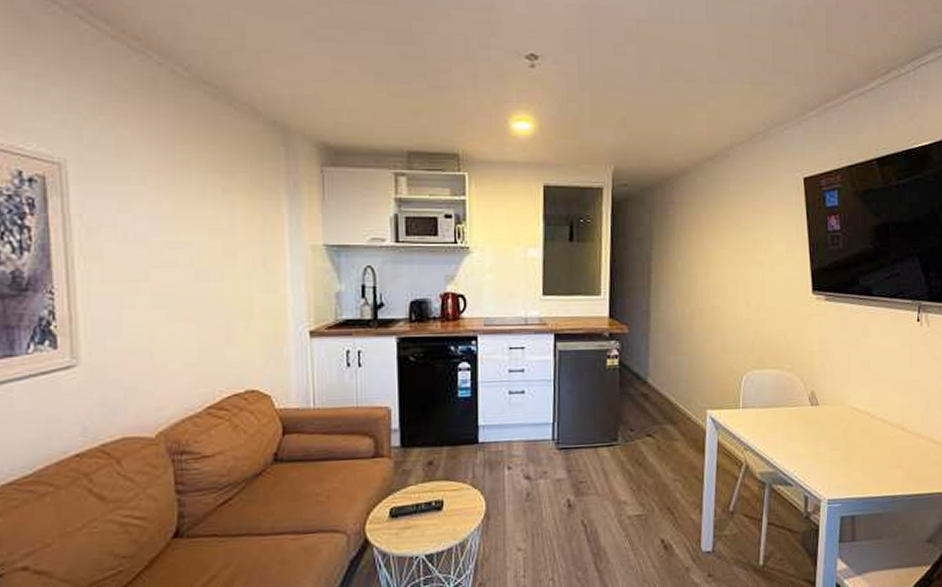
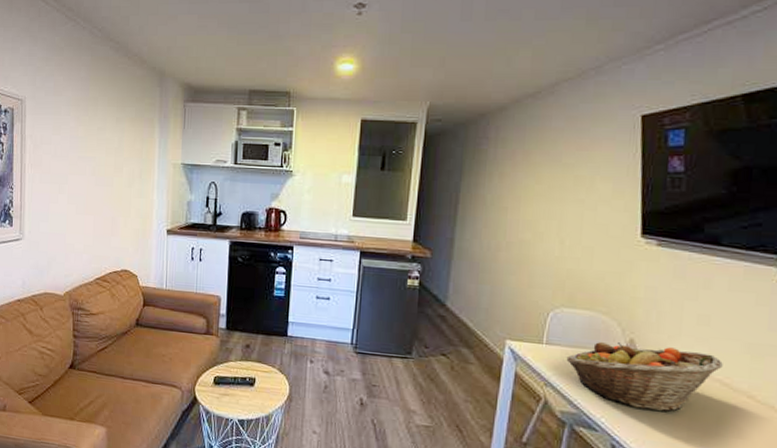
fruit basket: none [761,394,882,457] -> present [566,342,723,412]

